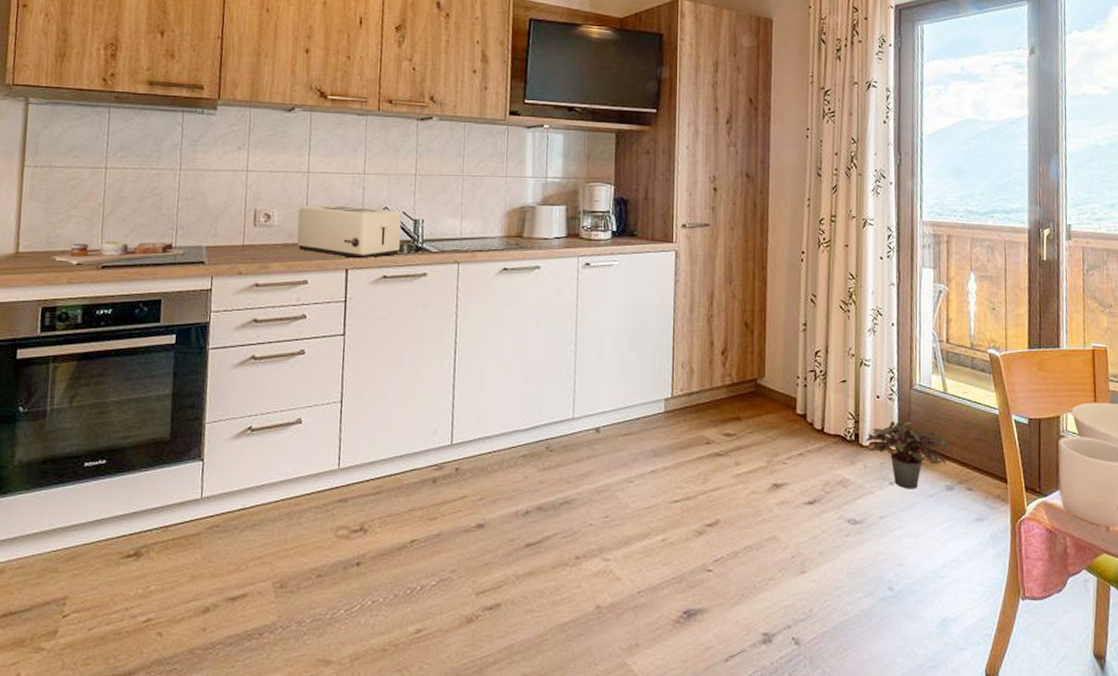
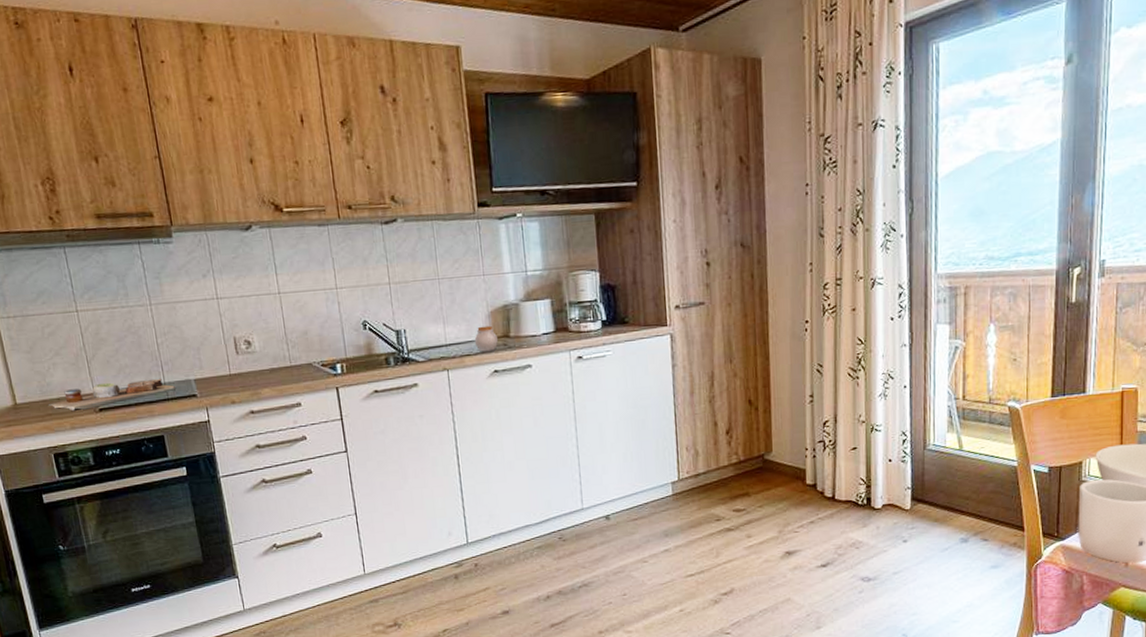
toaster: present [296,204,402,259] -> none [277,322,387,376]
jar: none [488,224,512,251] -> present [474,325,499,353]
potted plant: present [866,420,948,489] -> none [878,480,963,545]

